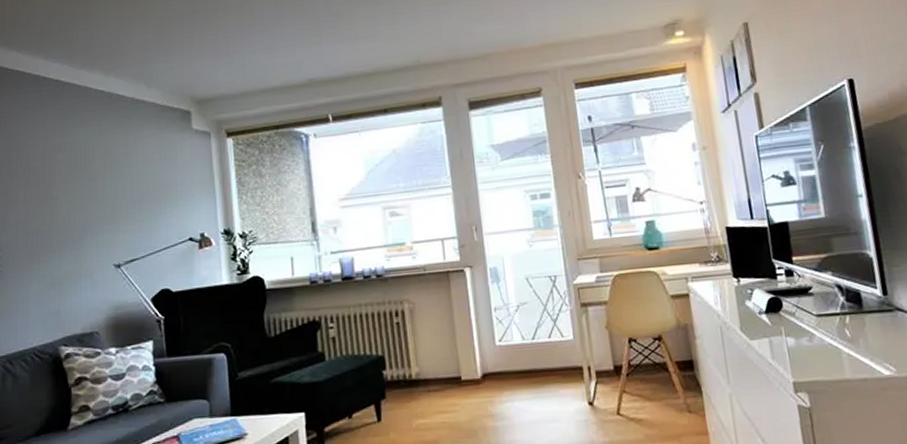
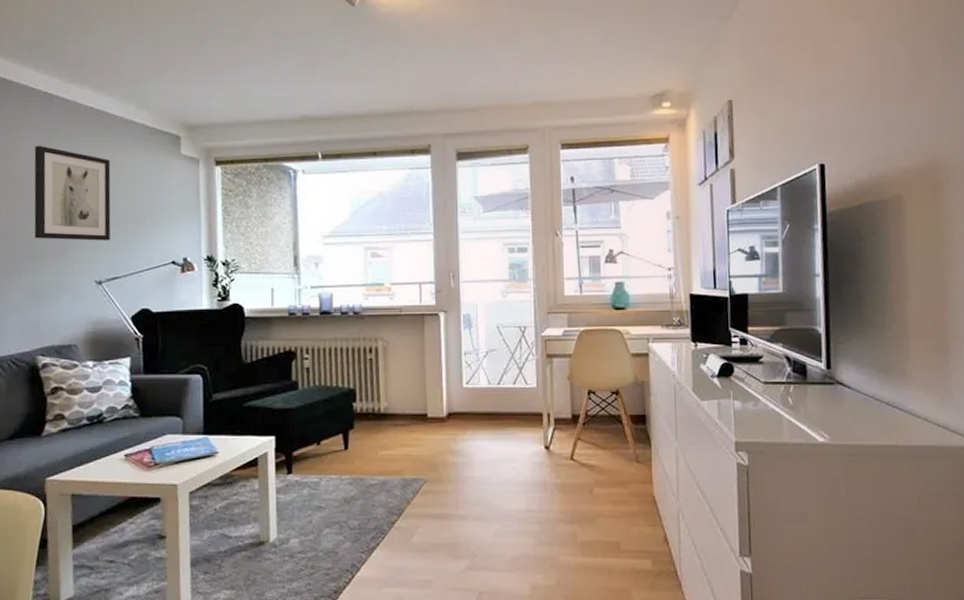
wall art: none [49,132,127,227] -> present [34,145,111,241]

